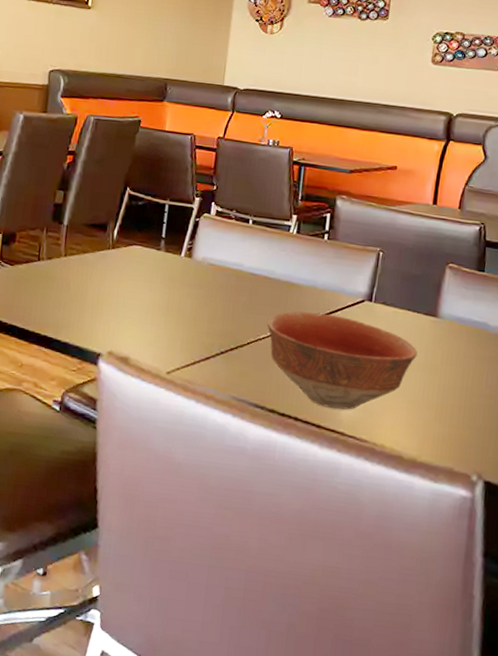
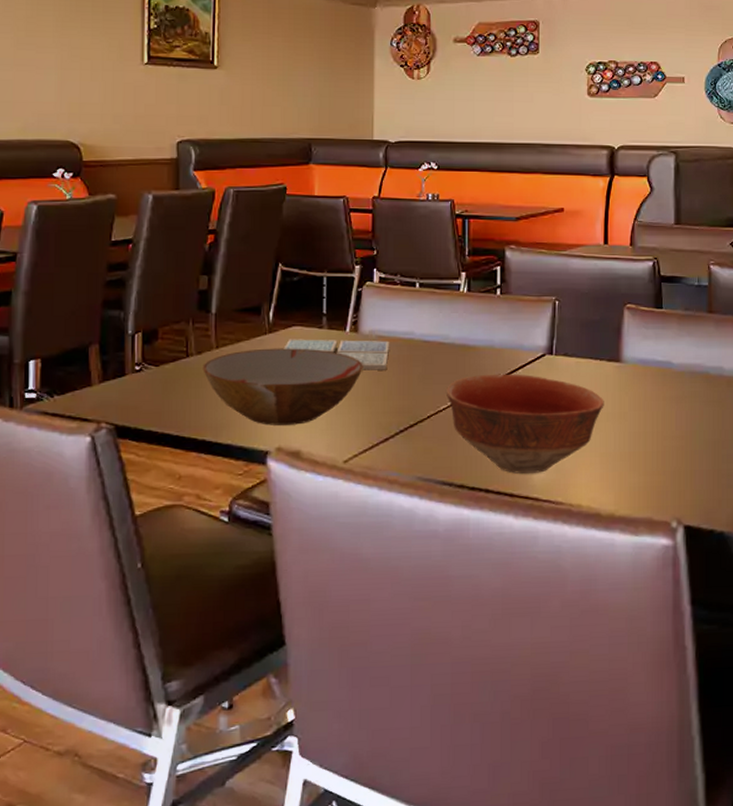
bowl: none [51,261,194,334] -> present [202,348,363,425]
drink coaster: none [123,256,220,295] -> present [283,339,390,370]

